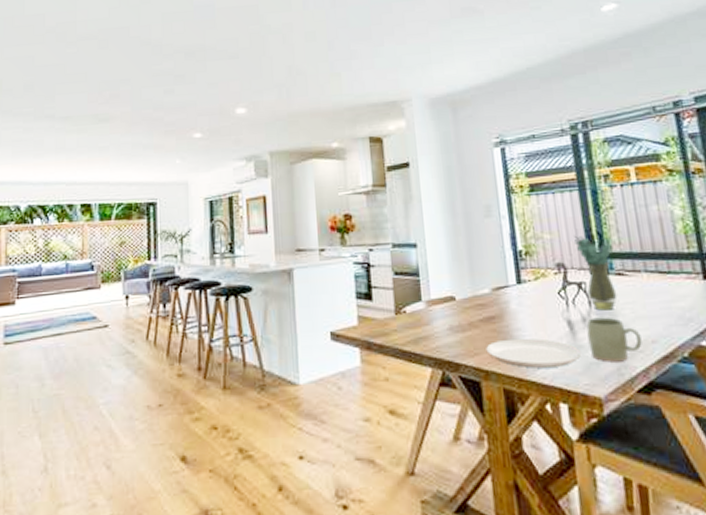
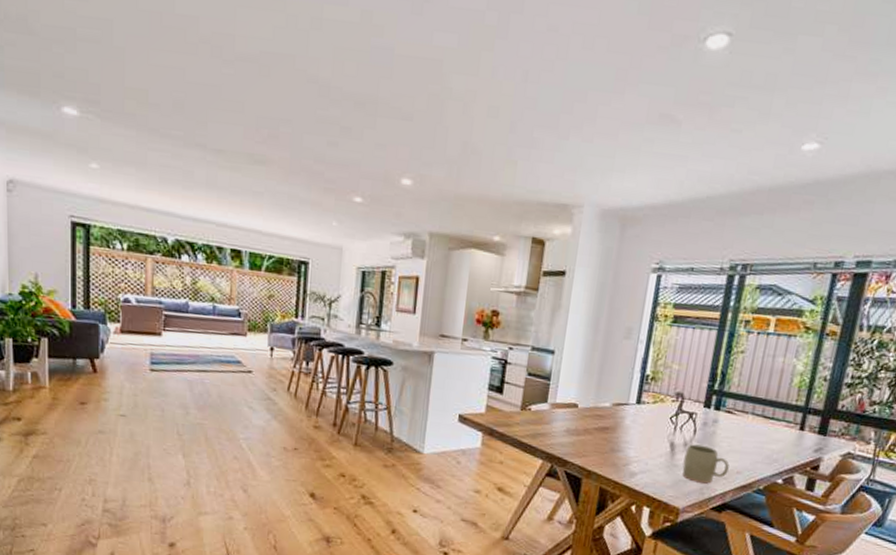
plate: present [486,338,582,368] -> none [593,448,675,479]
vase: present [574,235,618,311] -> none [695,370,731,441]

